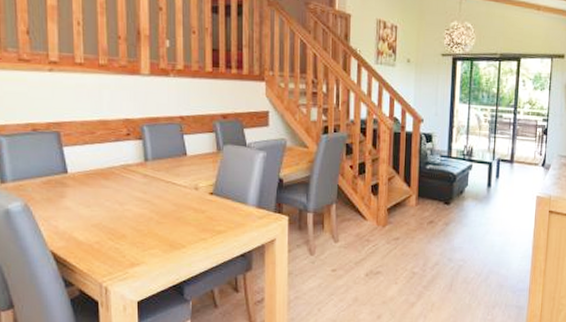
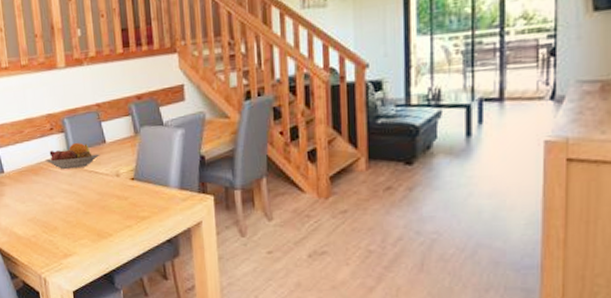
fruit bowl: none [118,151,180,178] -> present [45,142,100,170]

